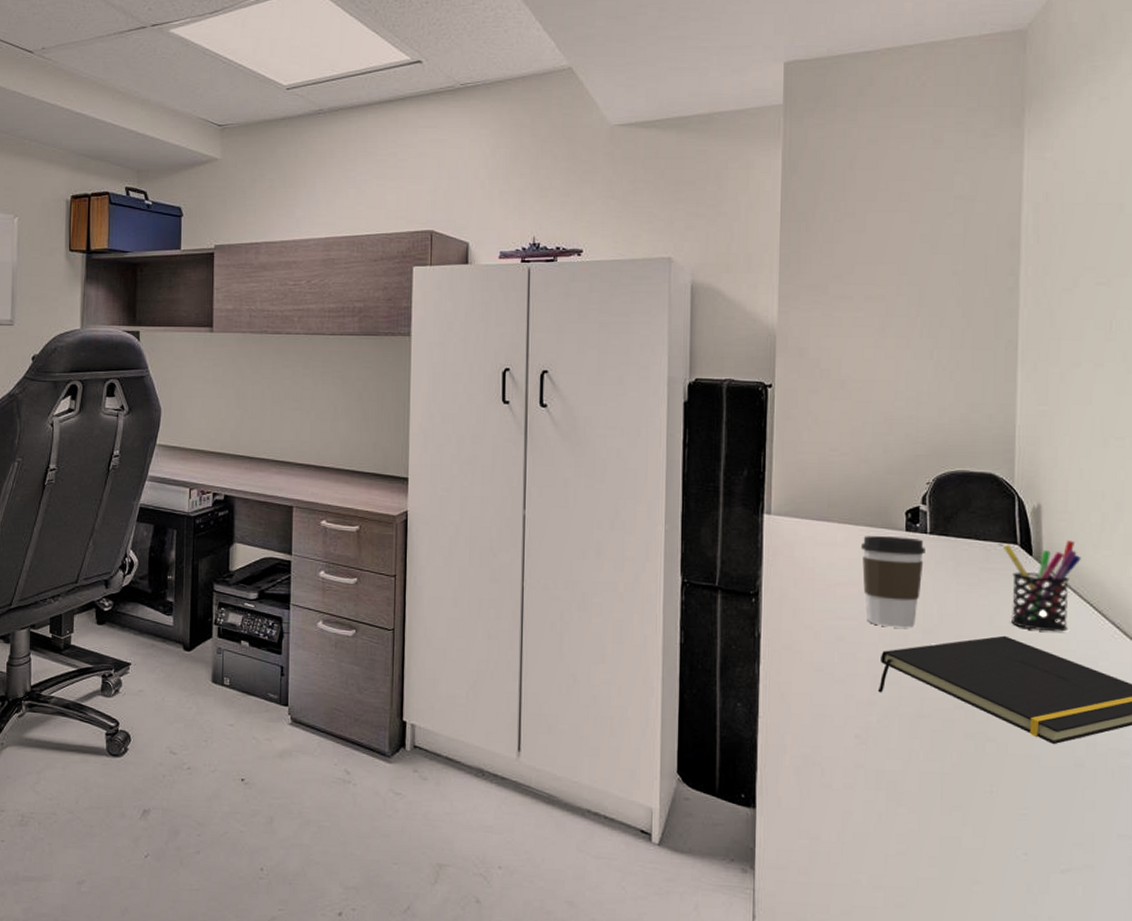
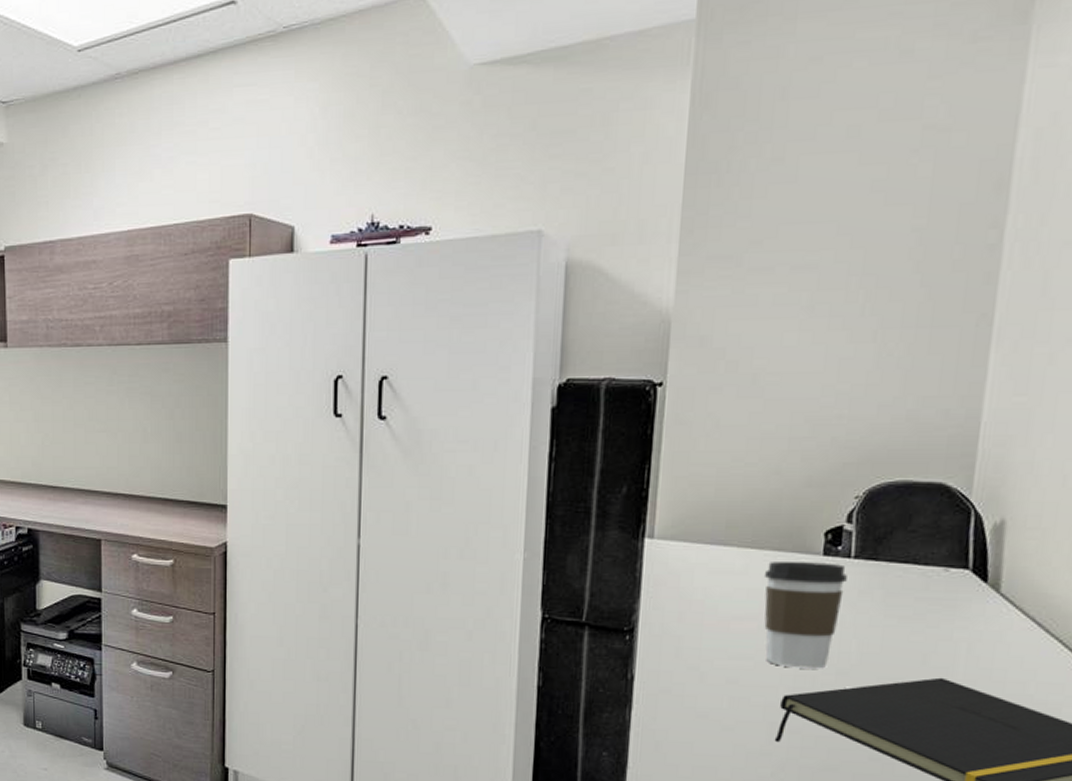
pen holder: present [1004,540,1081,632] -> none [950,563,1053,673]

